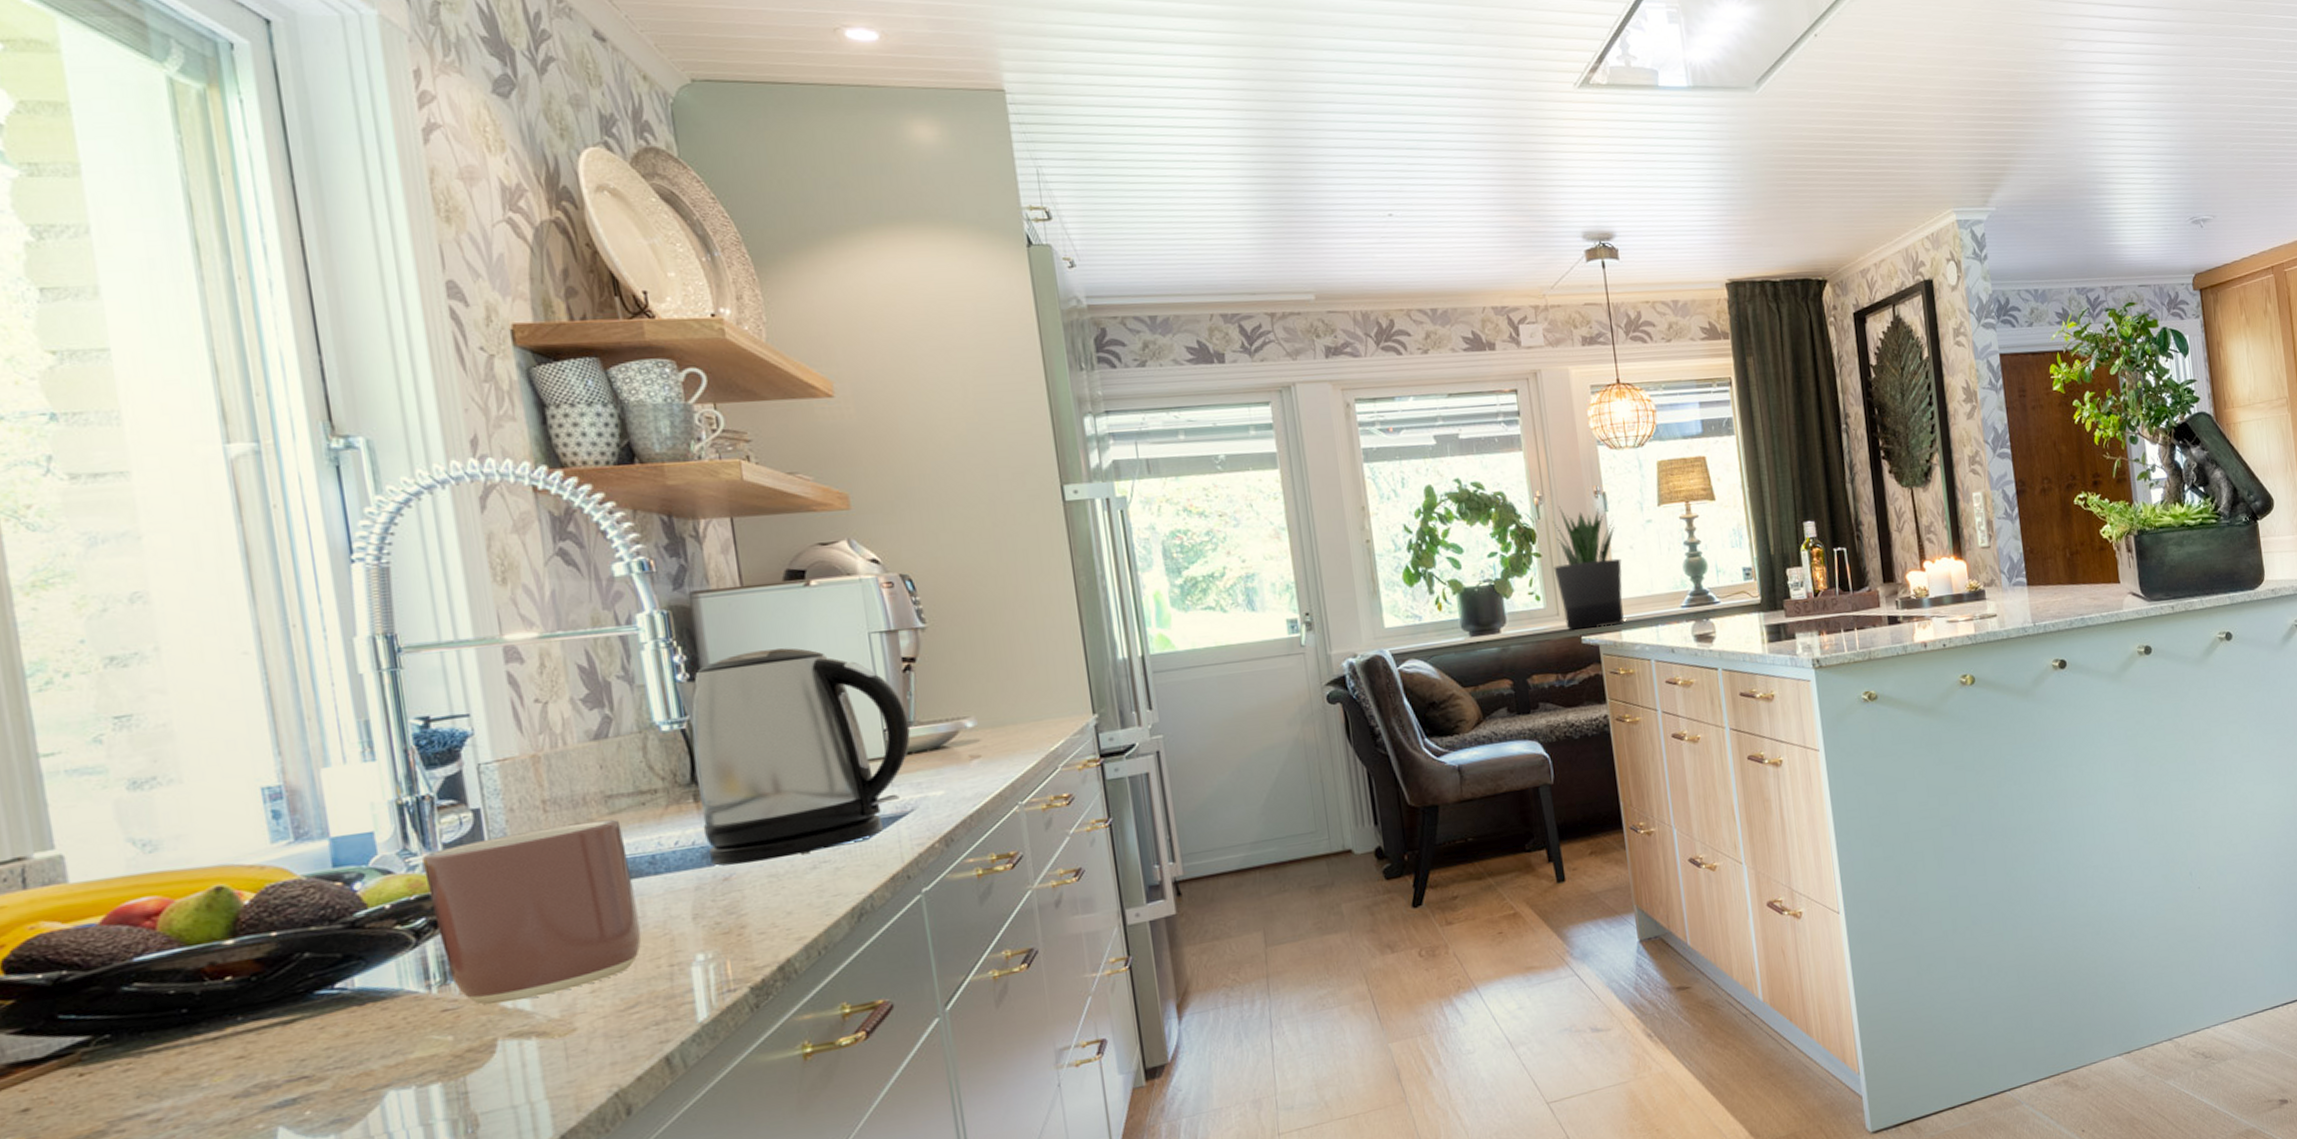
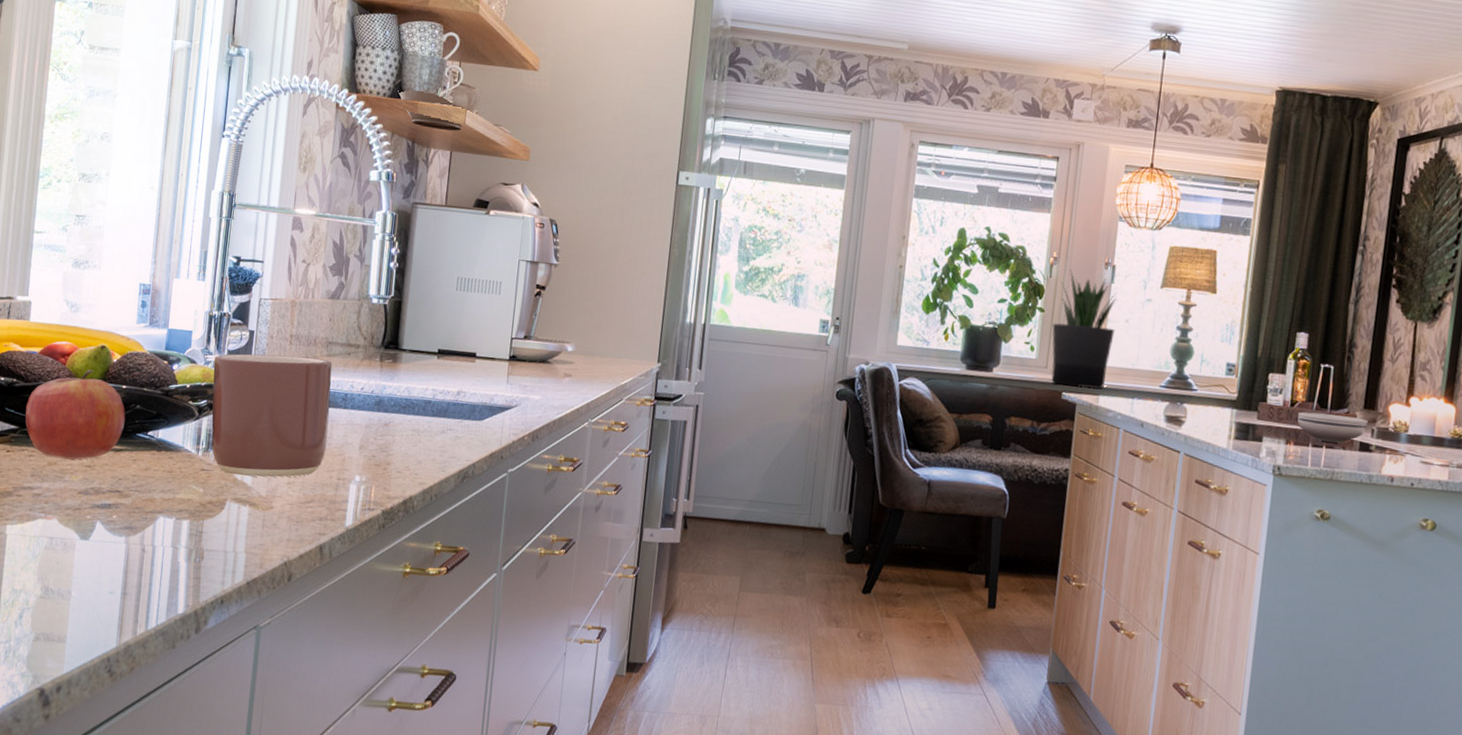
apple: none [96,924,290,1064] -> present [25,369,126,460]
cup: none [627,434,762,495] -> present [398,86,483,131]
kettle: present [674,648,910,866] -> none [380,256,530,421]
bowl: none [1822,592,1891,625] -> present [1297,411,1368,444]

